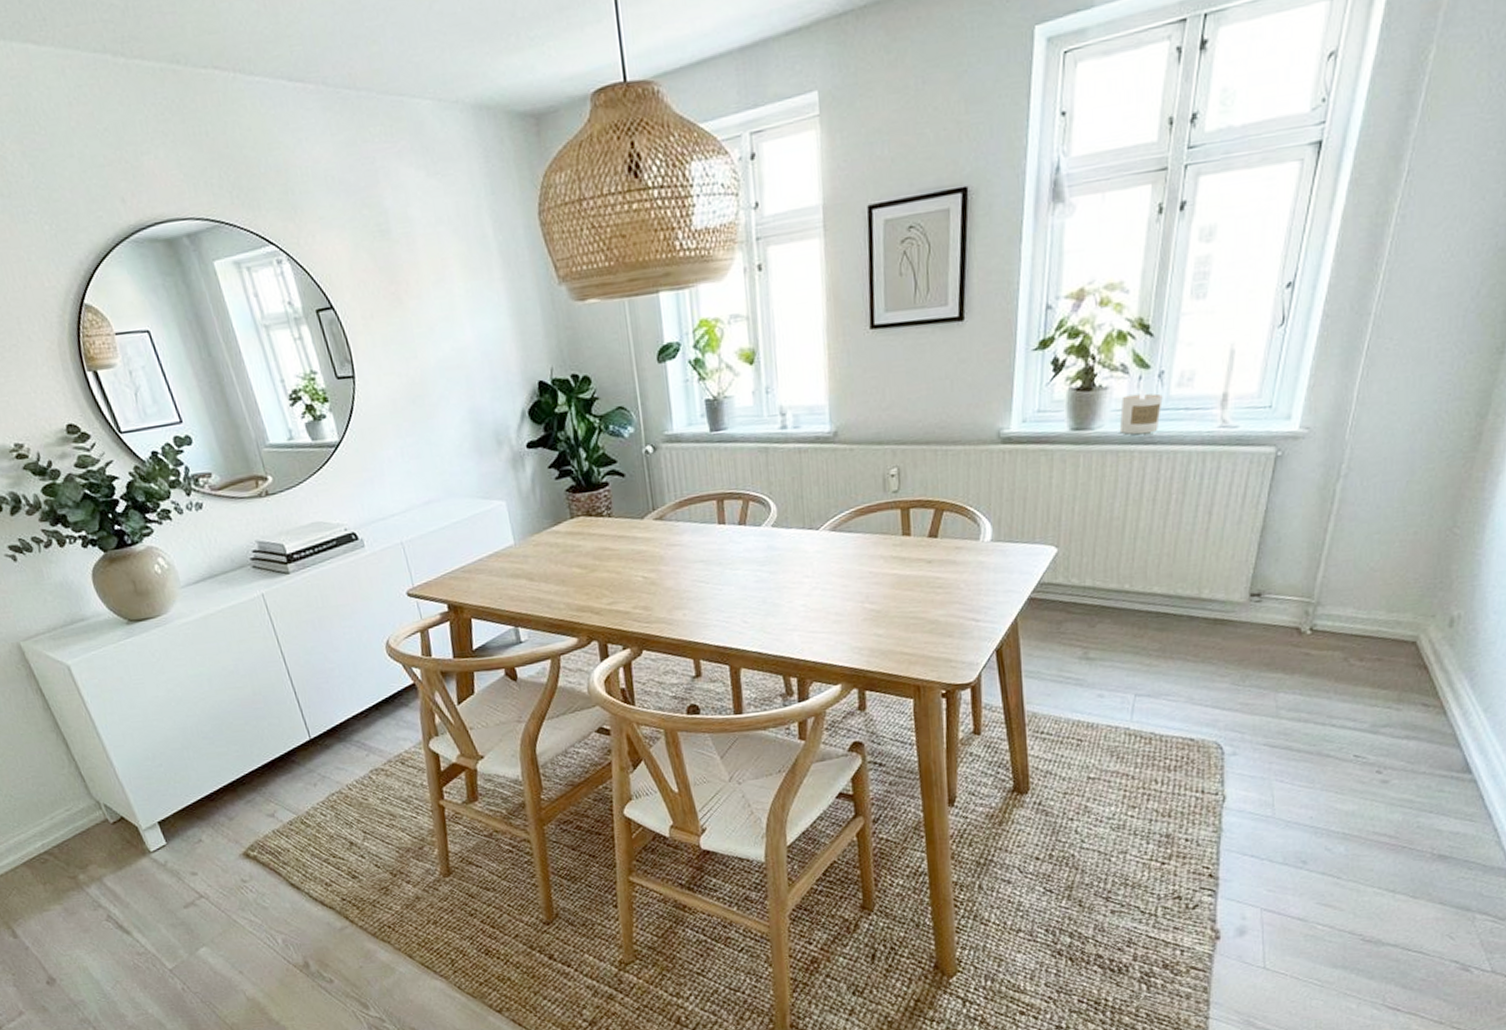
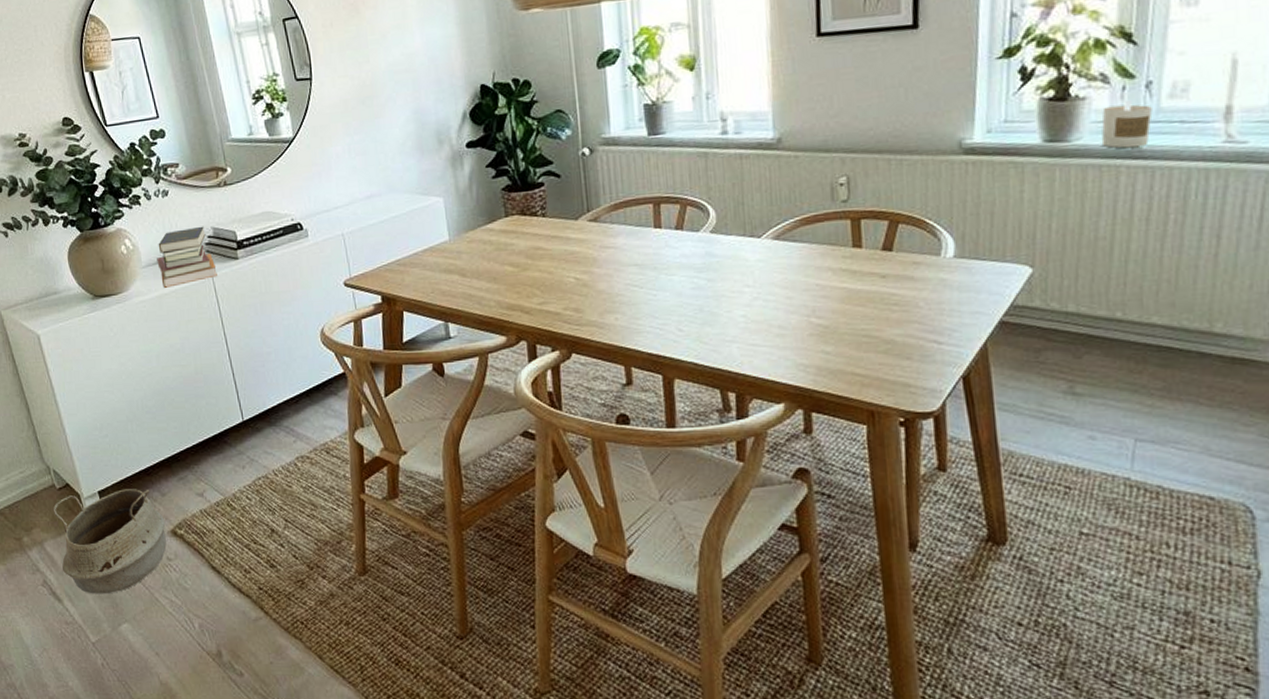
woven basket: none [108,815,240,923] -> present [53,489,167,594]
books: none [196,540,268,608] -> present [157,226,217,288]

